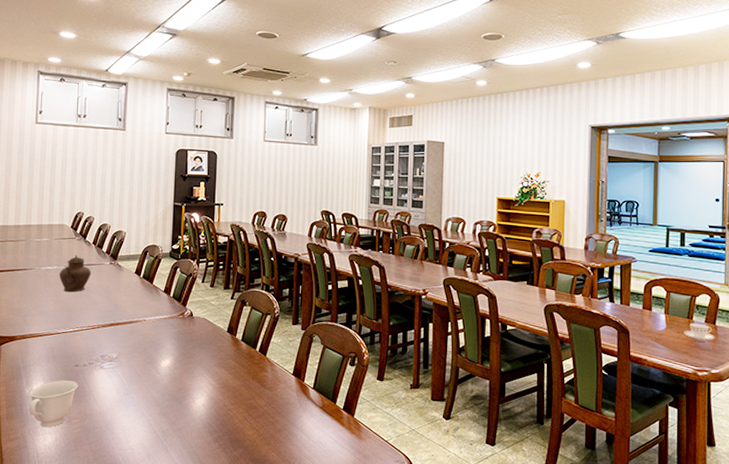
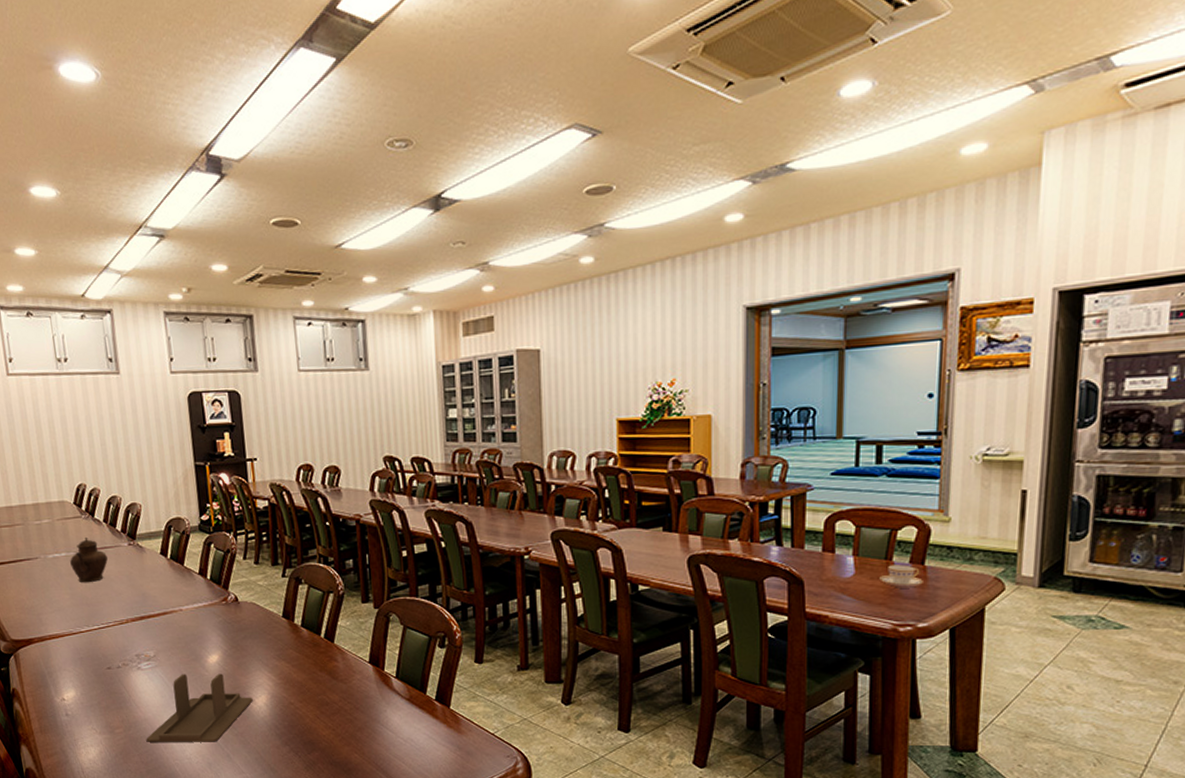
teacup: present [29,380,79,428] -> none [60,686,116,740]
napkin holder: none [97,374,193,436] -> present [146,673,253,742]

